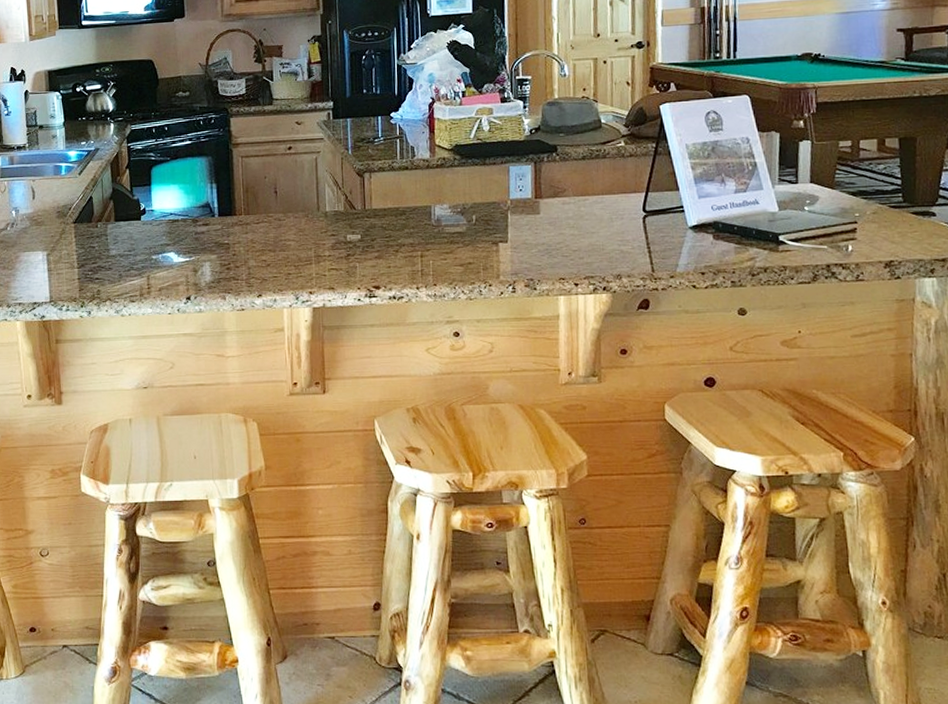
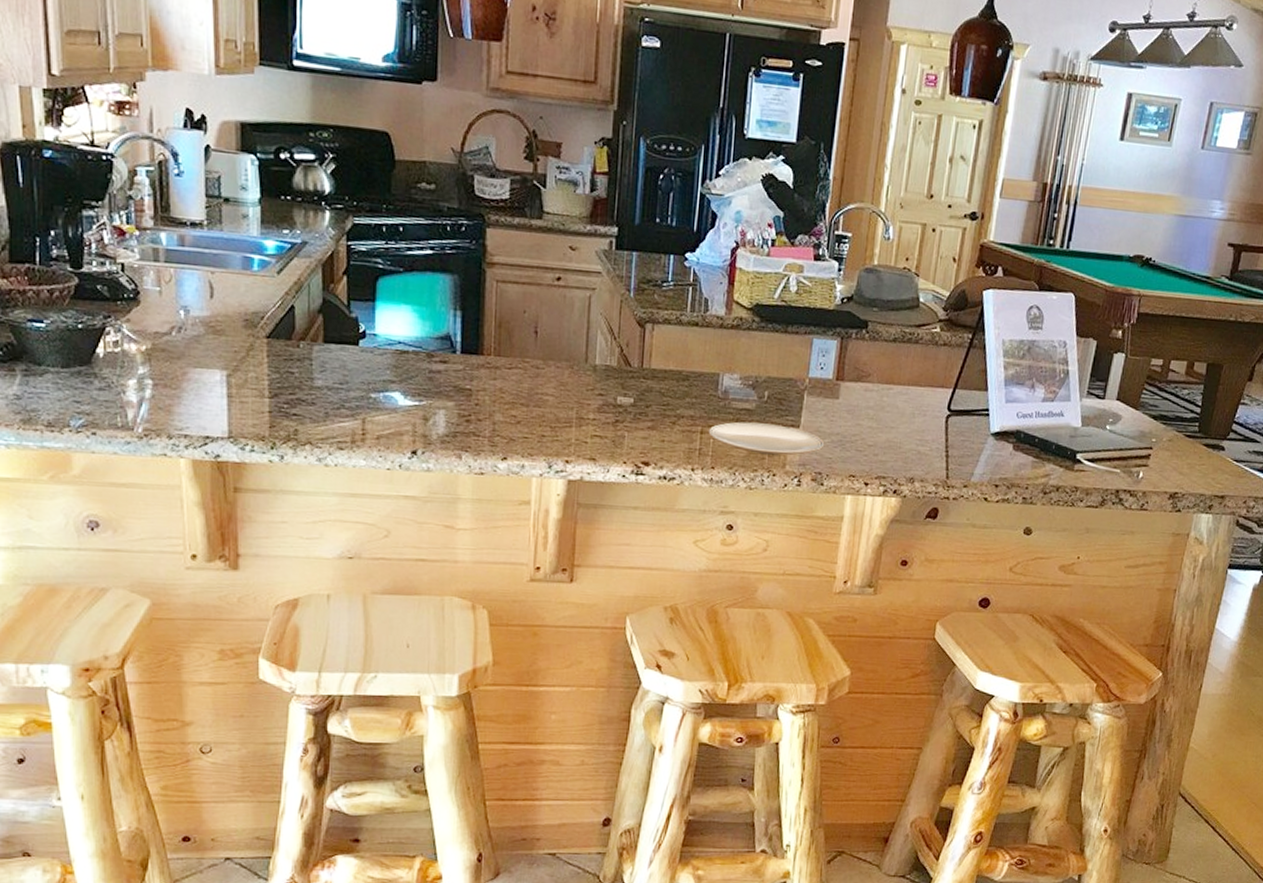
plate: none [427,242,533,269] -> present [708,422,825,456]

